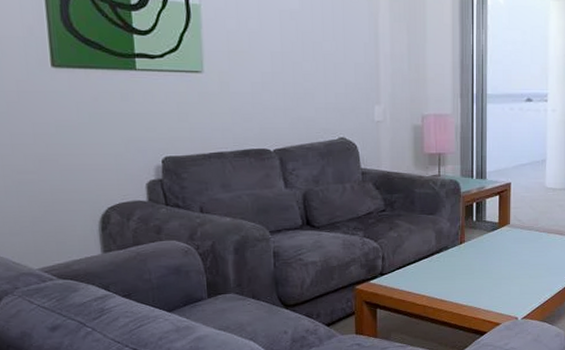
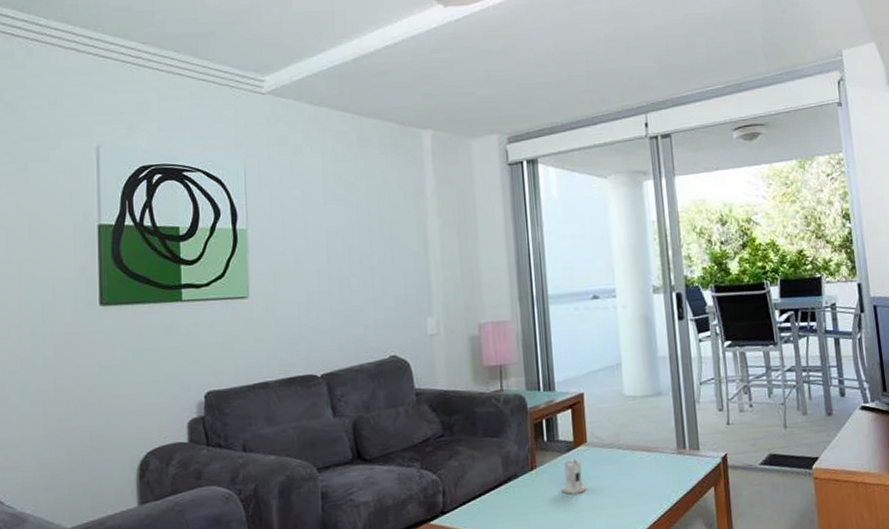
candle: none [485,236,506,265] -> present [561,458,587,495]

